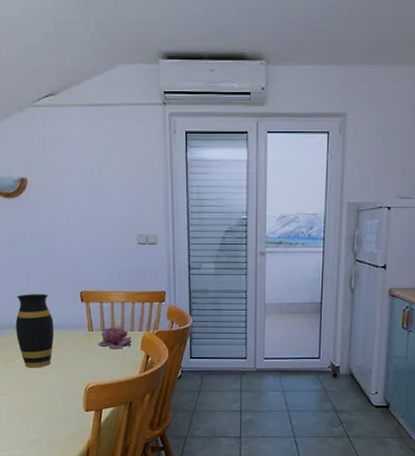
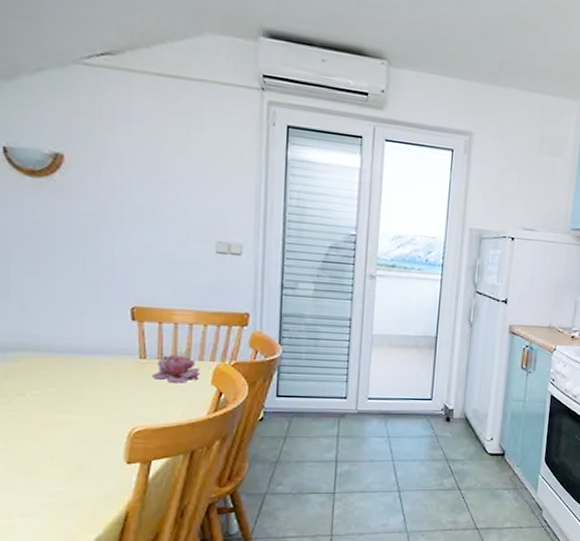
vase: present [15,294,54,368] -> none [29,305,89,406]

